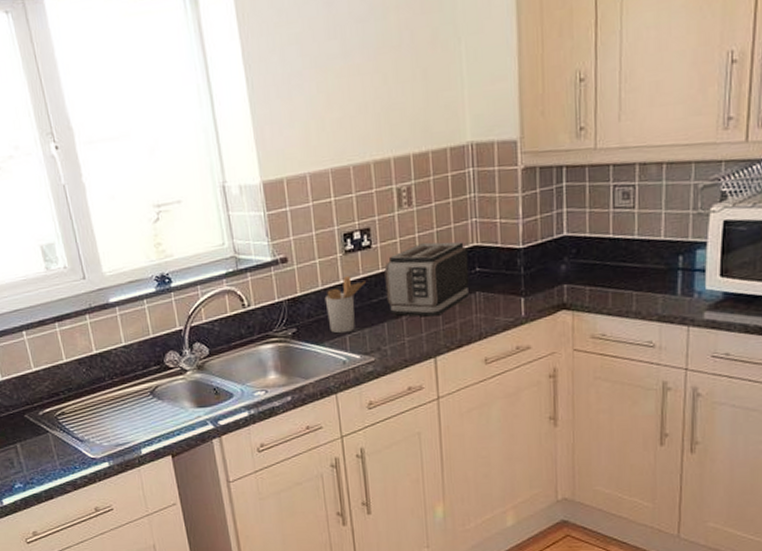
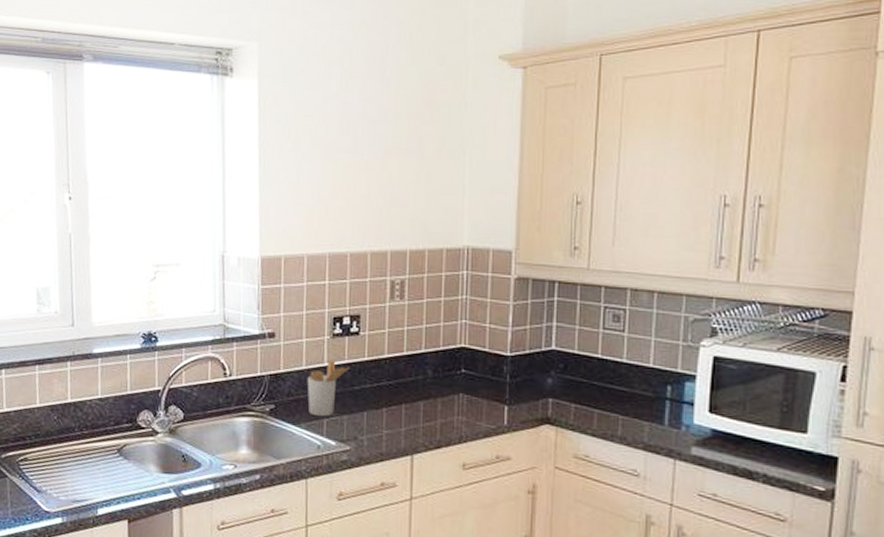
toaster: present [384,241,469,317] -> none [369,336,455,413]

